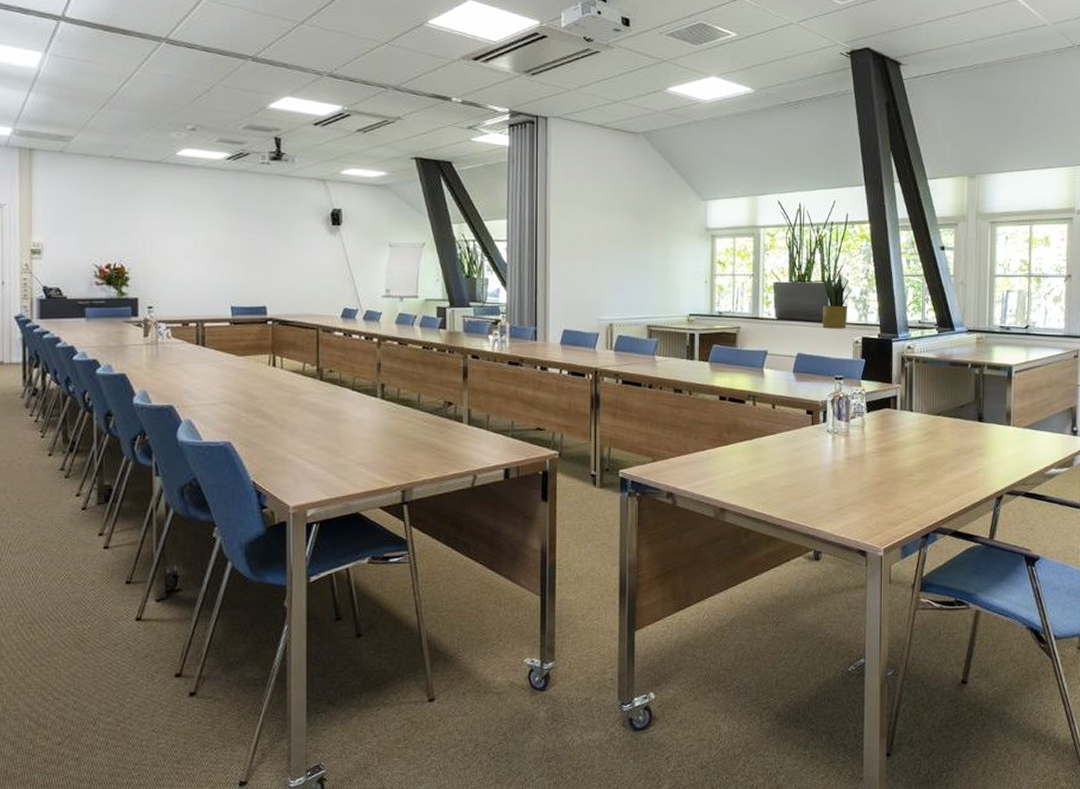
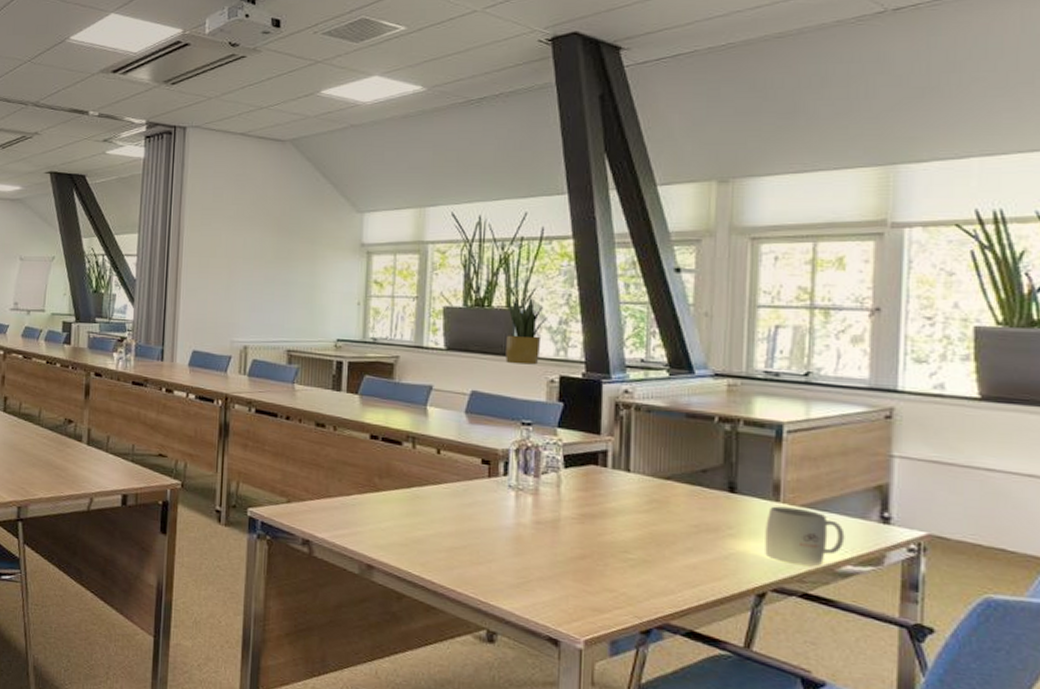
mug: none [1002,429,1051,473] -> present [765,506,845,568]

